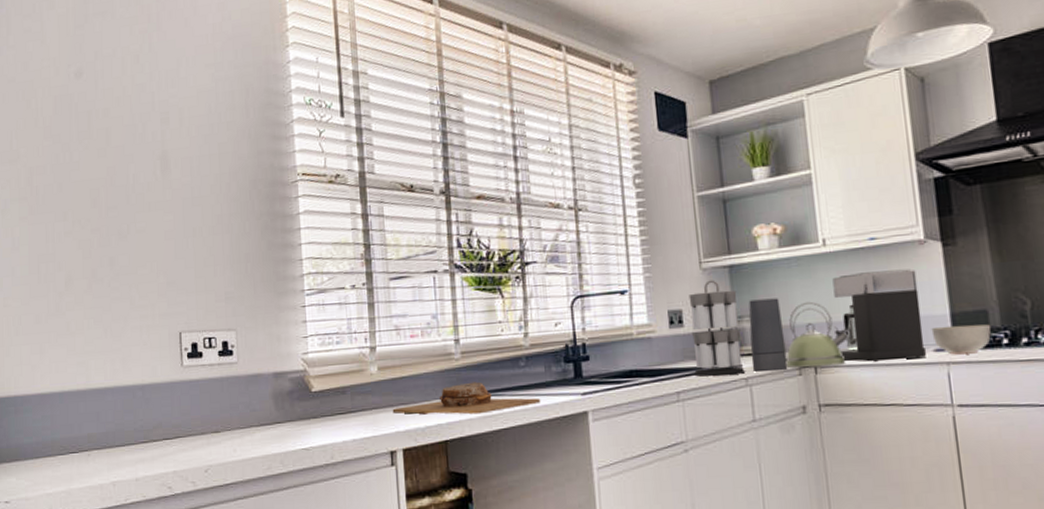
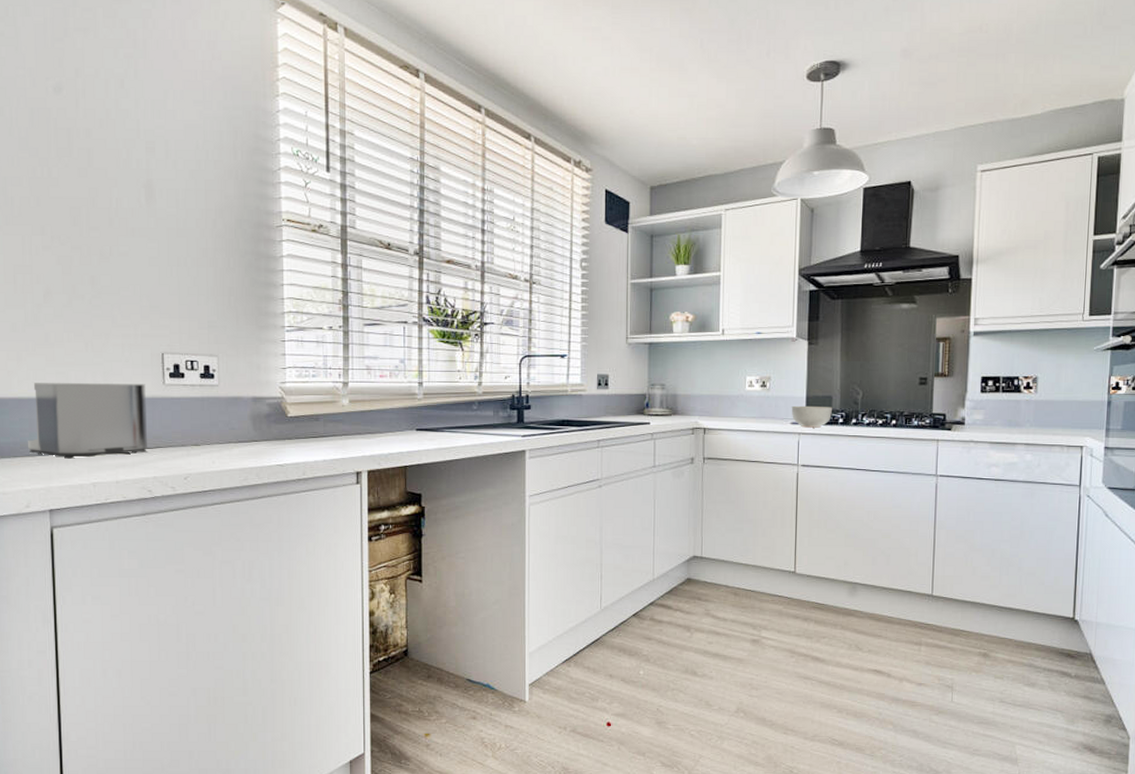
toaster: none [50,368,167,457] -> present [28,382,148,459]
cutting board: present [392,382,541,415] -> none [360,419,488,446]
spice rack: present [688,279,745,377] -> none [613,353,653,430]
canister: present [748,298,788,373] -> none [657,372,685,430]
kettle: present [785,301,851,369] -> none [683,377,734,429]
coffee maker: present [832,269,927,362] -> none [724,359,787,429]

